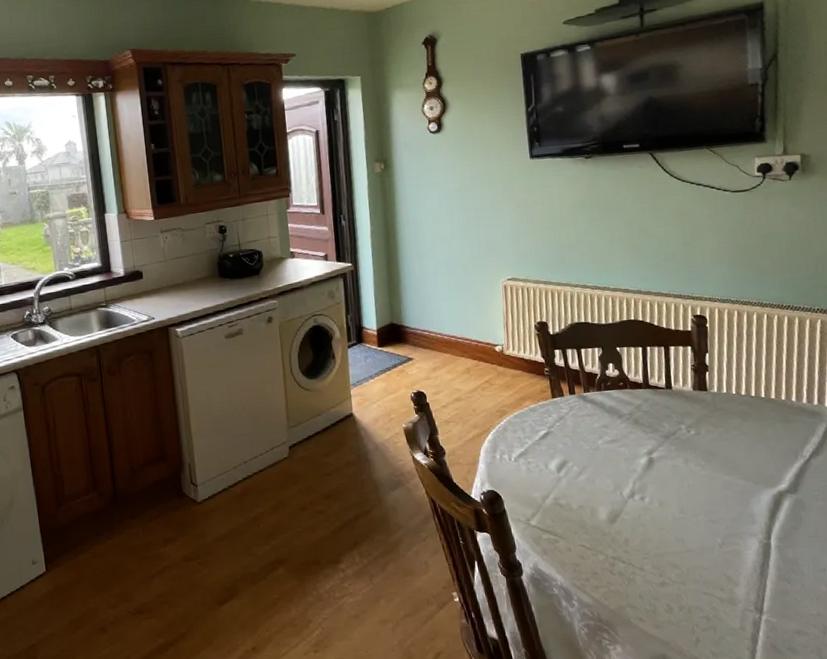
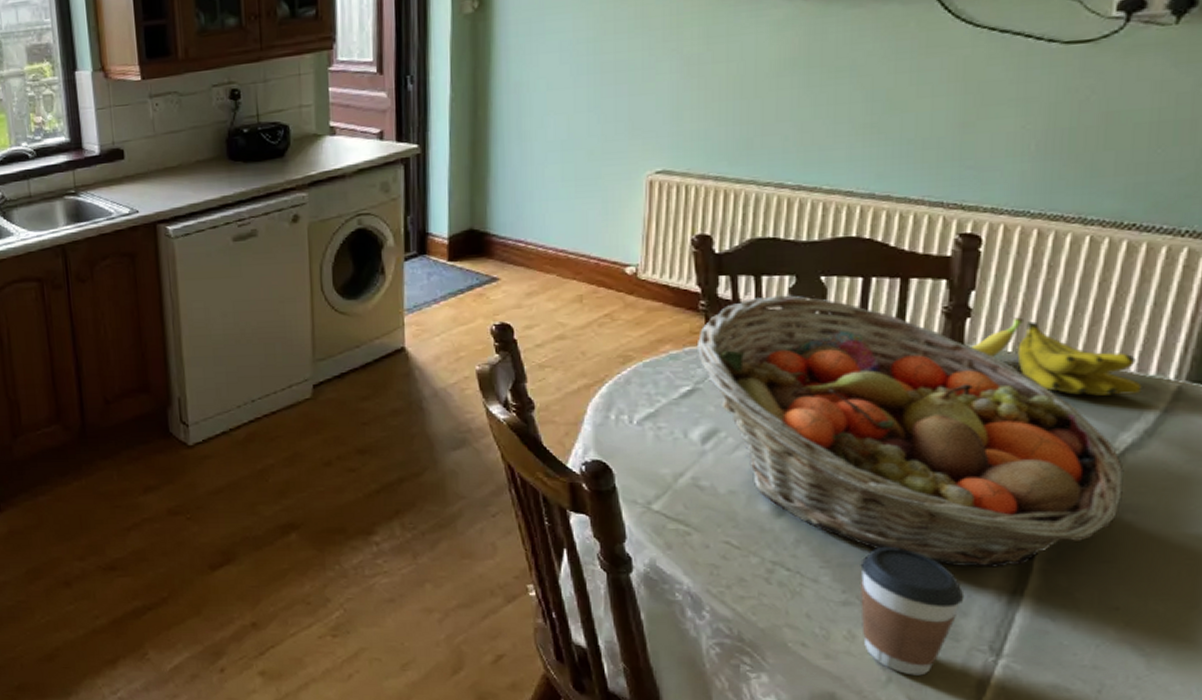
fruit basket: none [547,361,814,549] -> present [698,295,1124,568]
coffee cup: none [668,538,735,635] -> present [860,546,965,676]
banana: none [711,370,813,421] -> present [971,317,1144,396]

